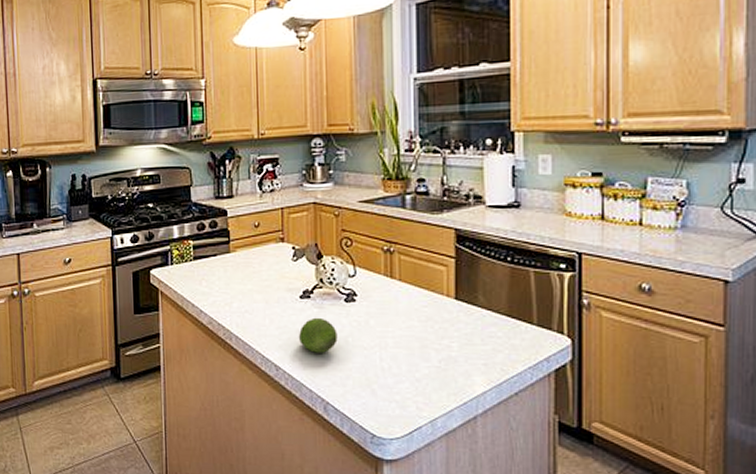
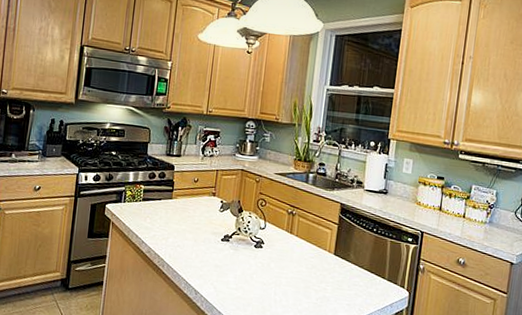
fruit: present [298,317,338,353] -> none [215,256,246,285]

